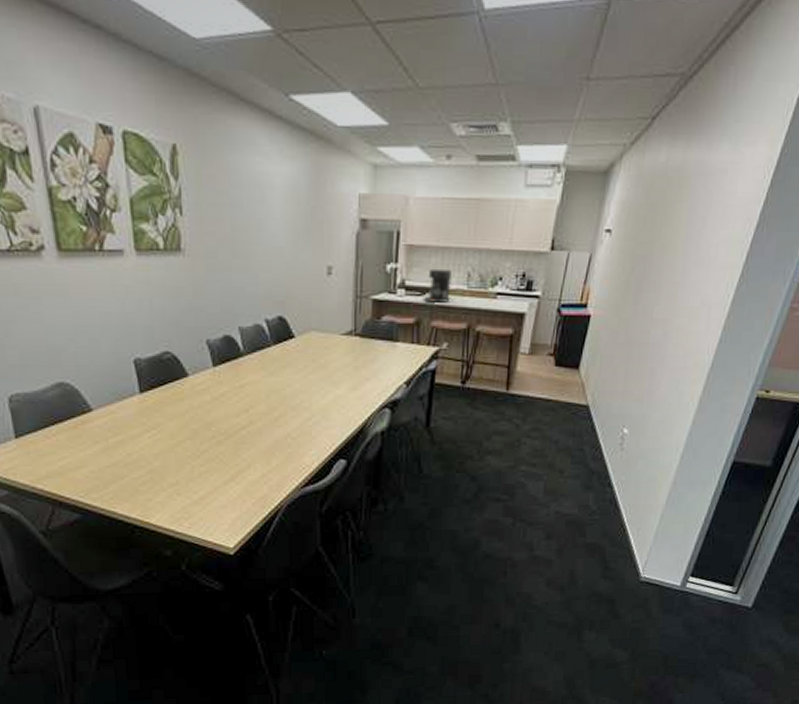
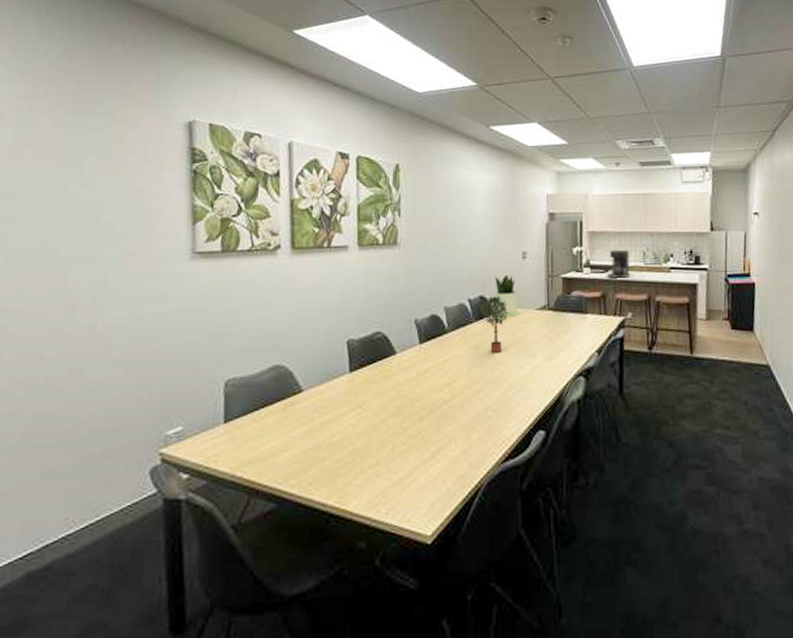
potted tree: none [279,317,312,381] -> present [481,296,510,354]
planter: none [294,293,323,342] -> present [494,274,520,317]

